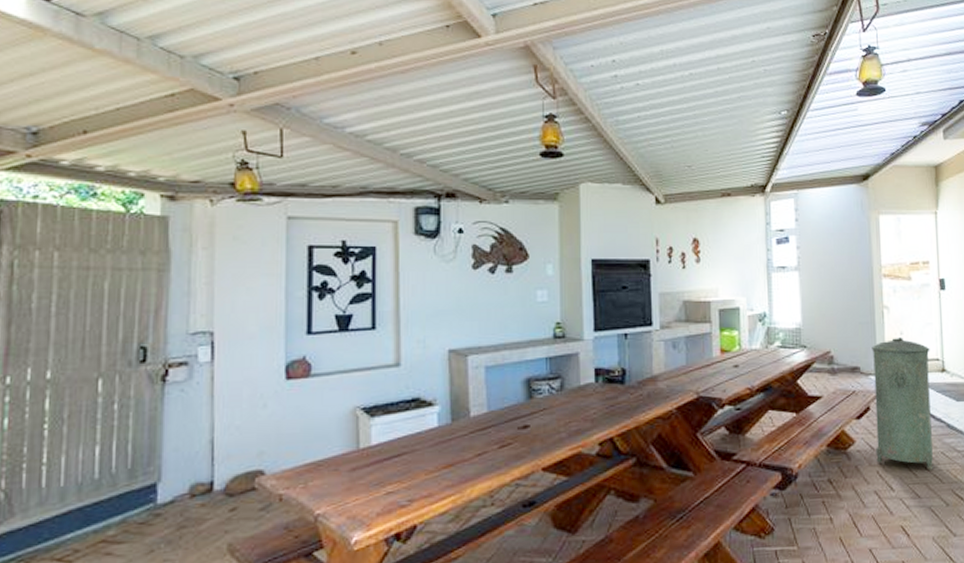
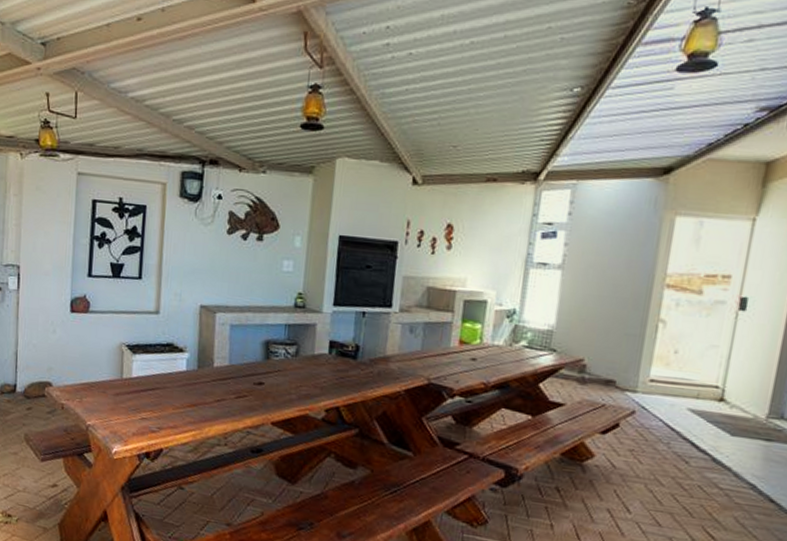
trash can: present [872,338,933,470] -> none [616,356,710,502]

